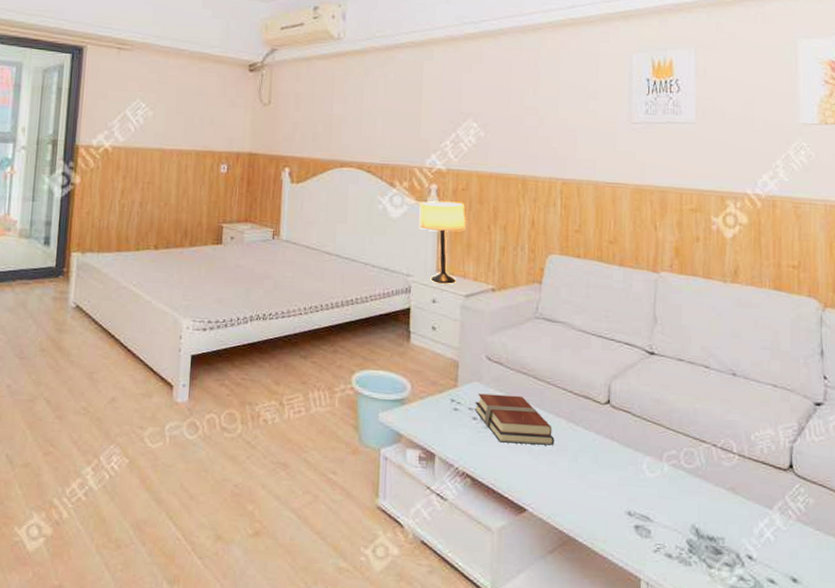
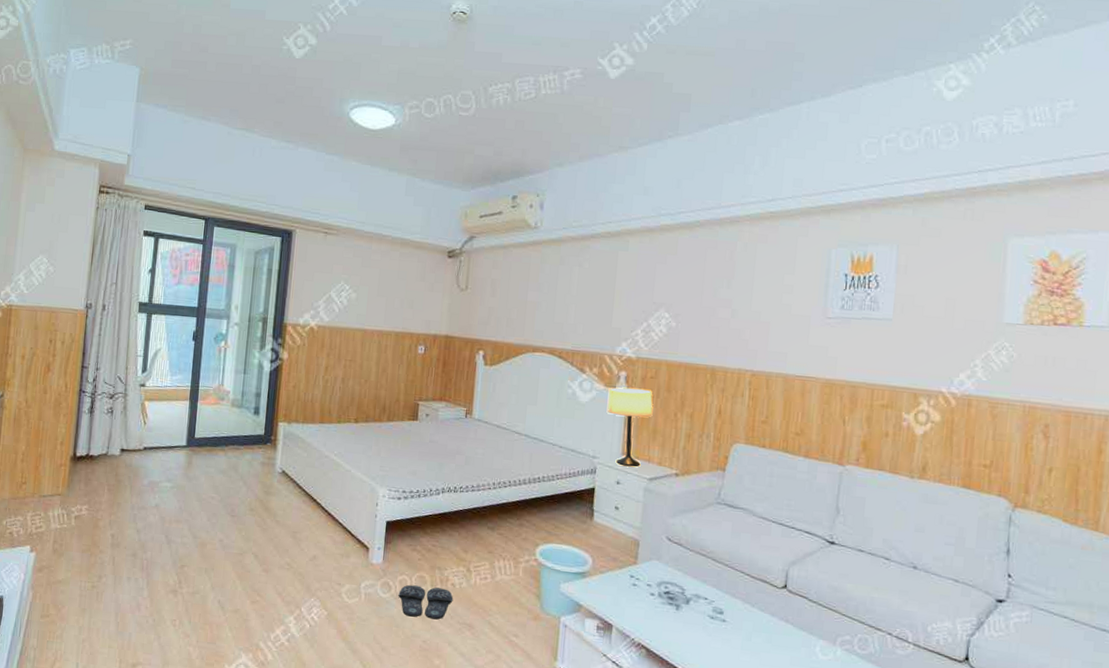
slippers: none [206,423,266,461] -> present [398,584,453,620]
books: present [475,393,555,446] -> none [653,571,730,624]

